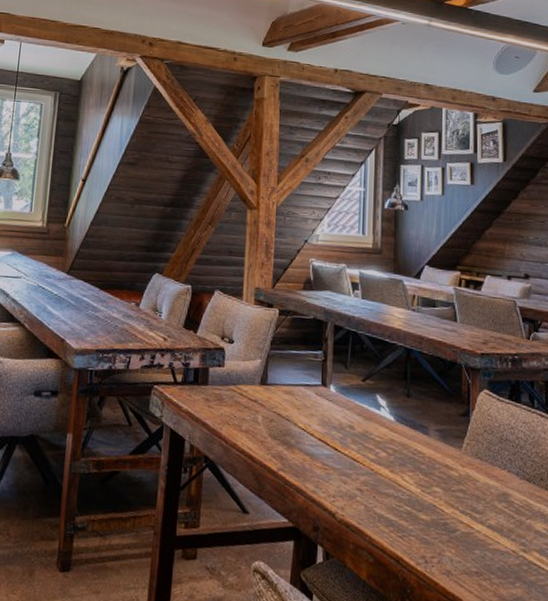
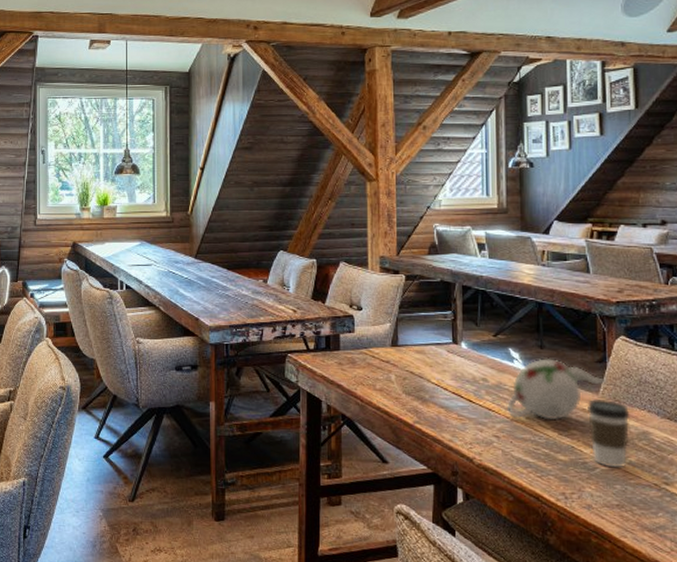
teapot: none [371,408,470,476] -> present [506,358,607,421]
coffee cup: none [449,454,491,532] -> present [586,398,630,468]

